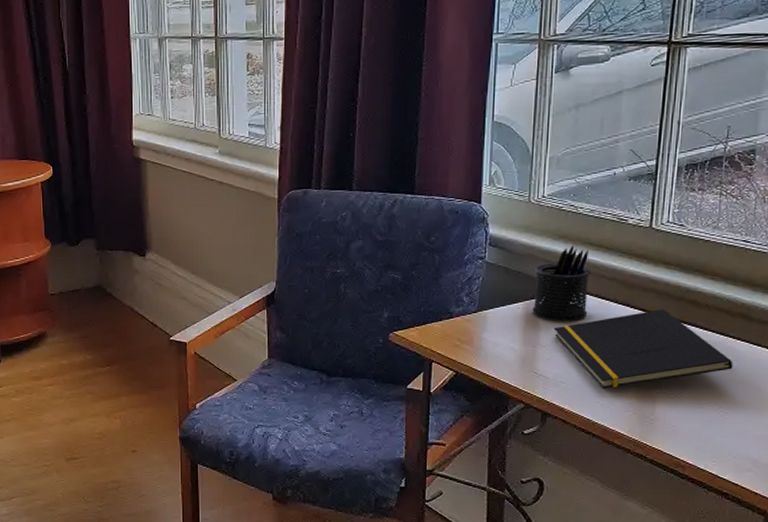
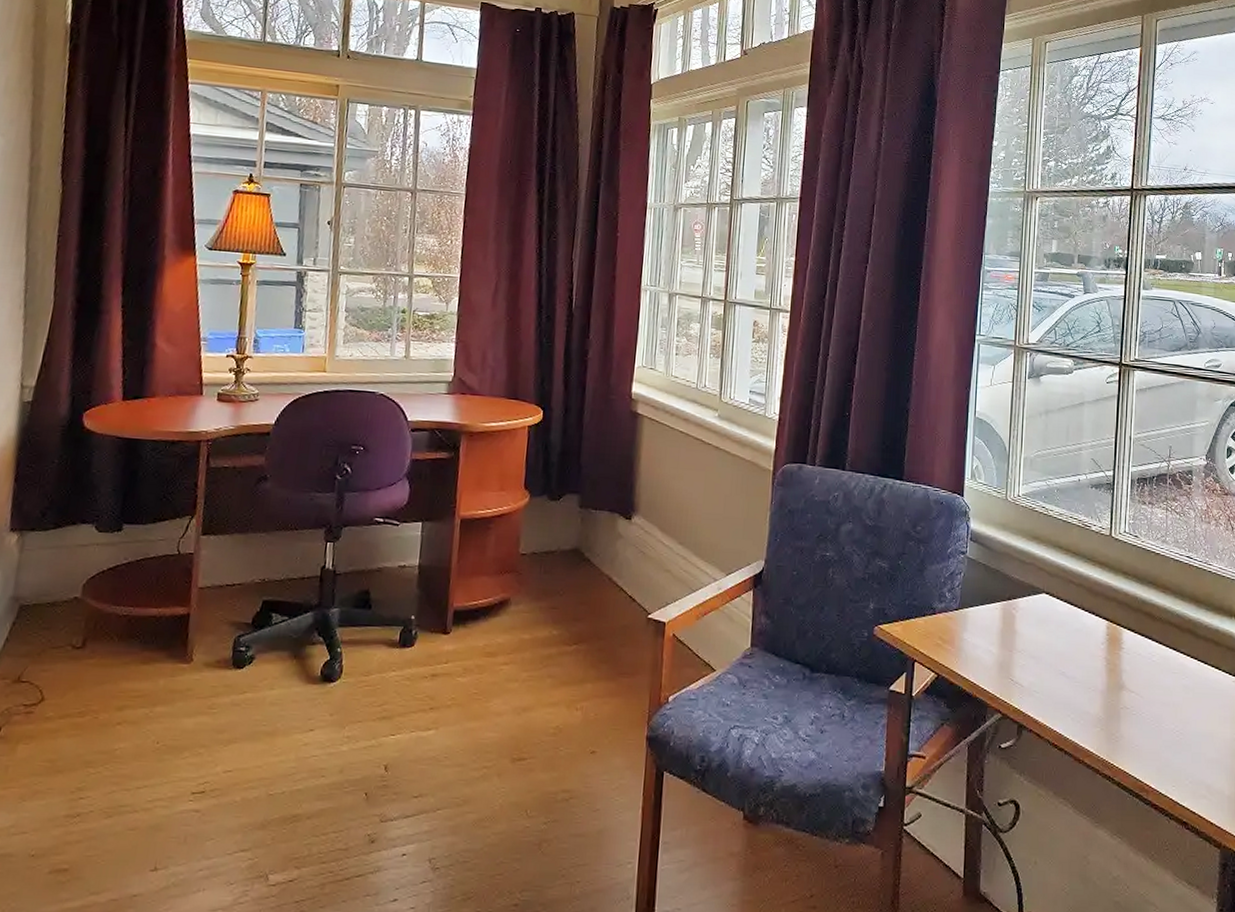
pen holder: present [532,244,592,321] -> none [1009,546,1061,626]
notepad: present [553,309,733,389] -> none [1028,619,1185,701]

